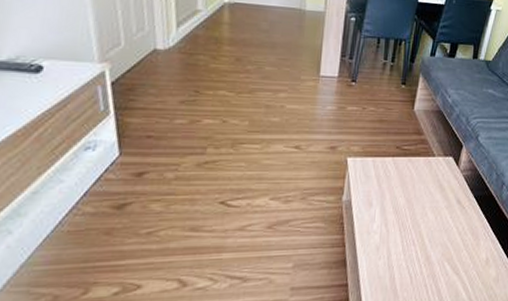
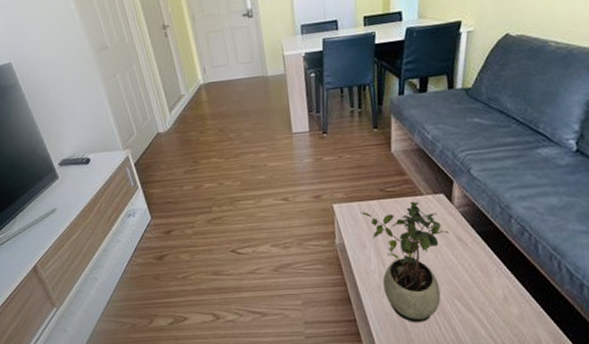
potted plant: none [373,161,451,287] -> present [360,201,449,323]

